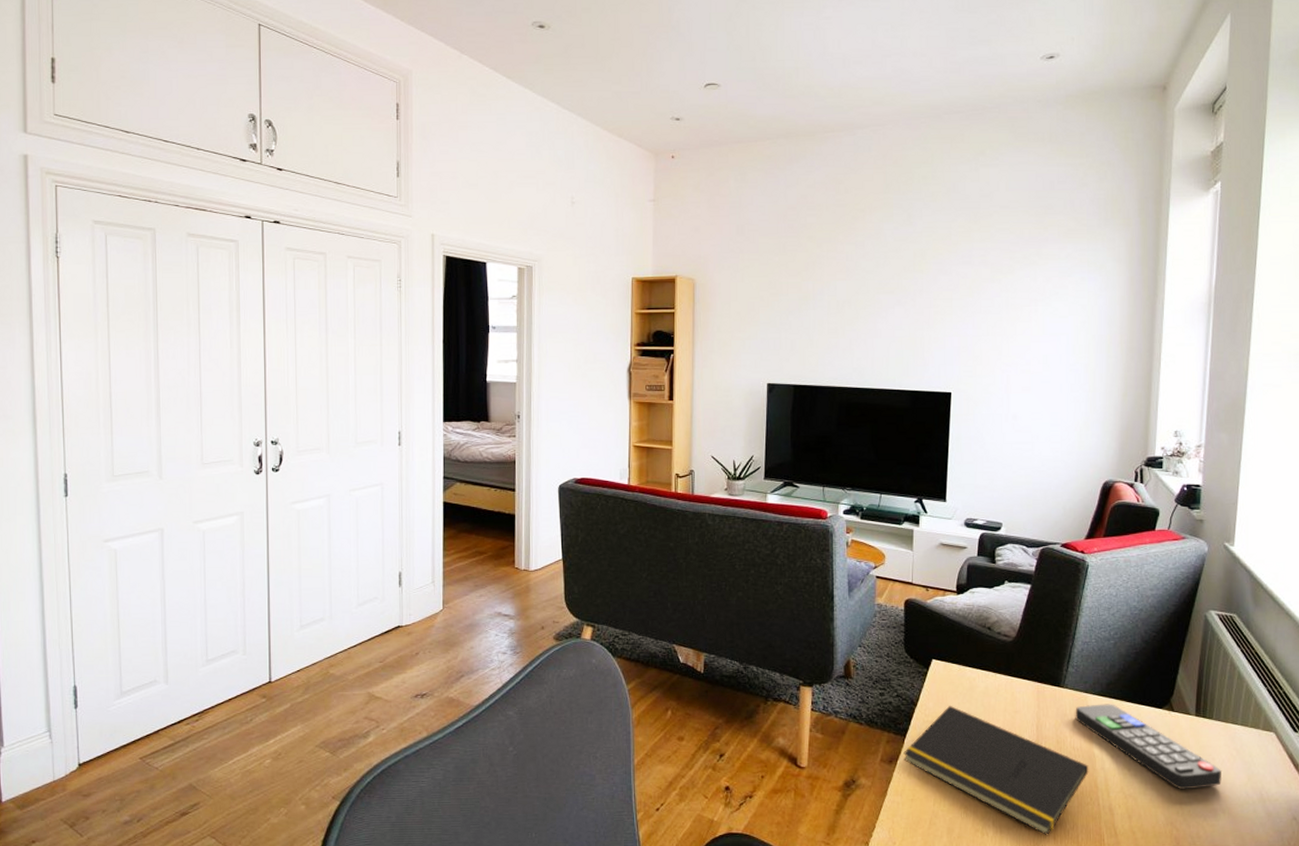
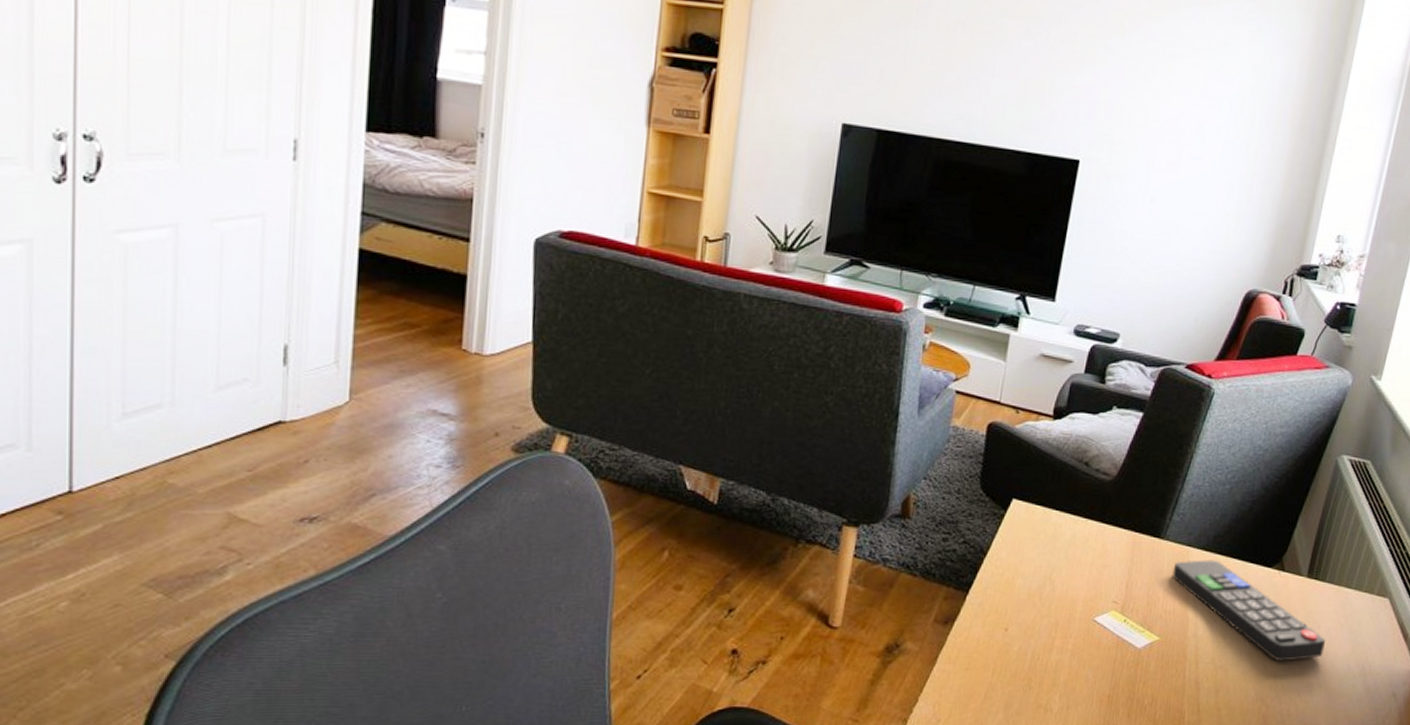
notepad: present [903,705,1089,836] -> none [962,555,1180,713]

